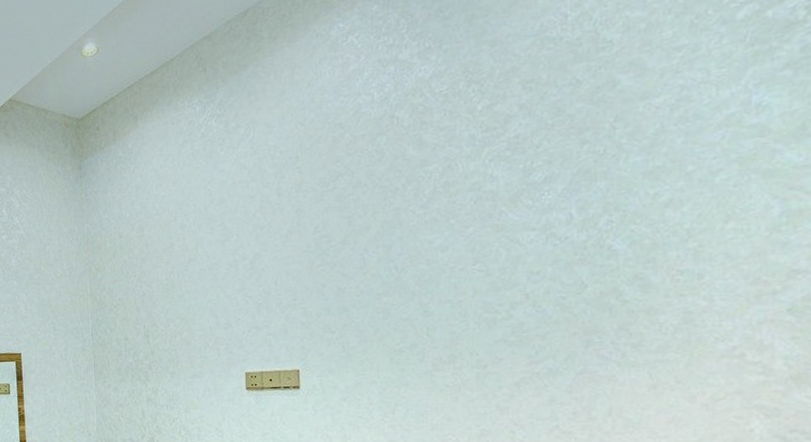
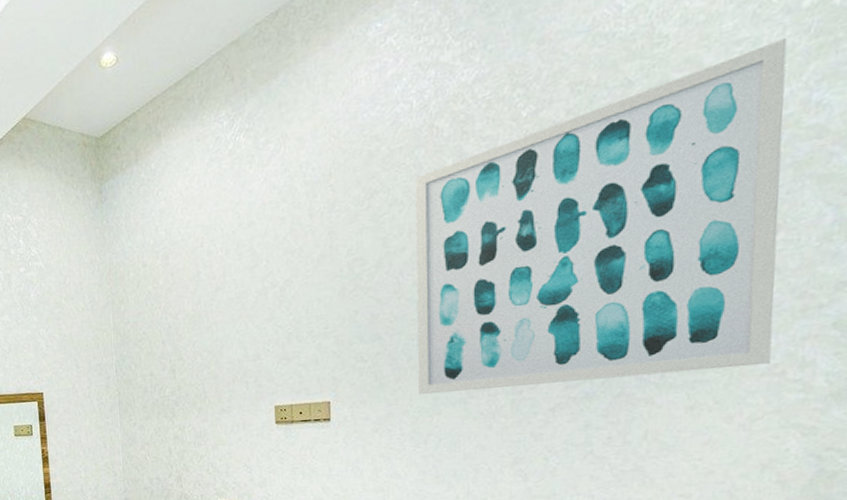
wall art: none [378,46,729,366] -> present [415,38,787,395]

